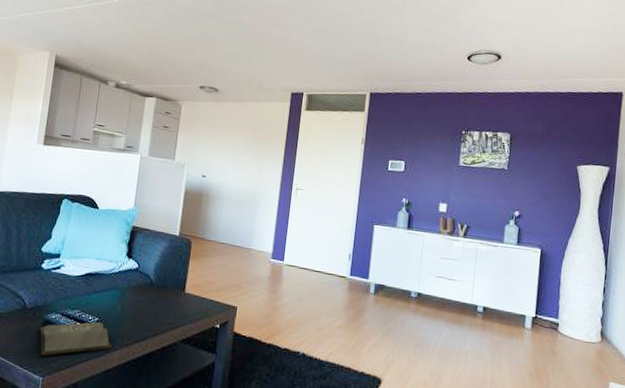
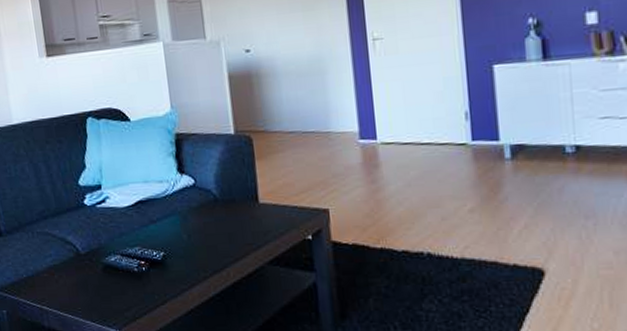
hardback book: present [40,321,113,357] -> none [101,256,189,307]

